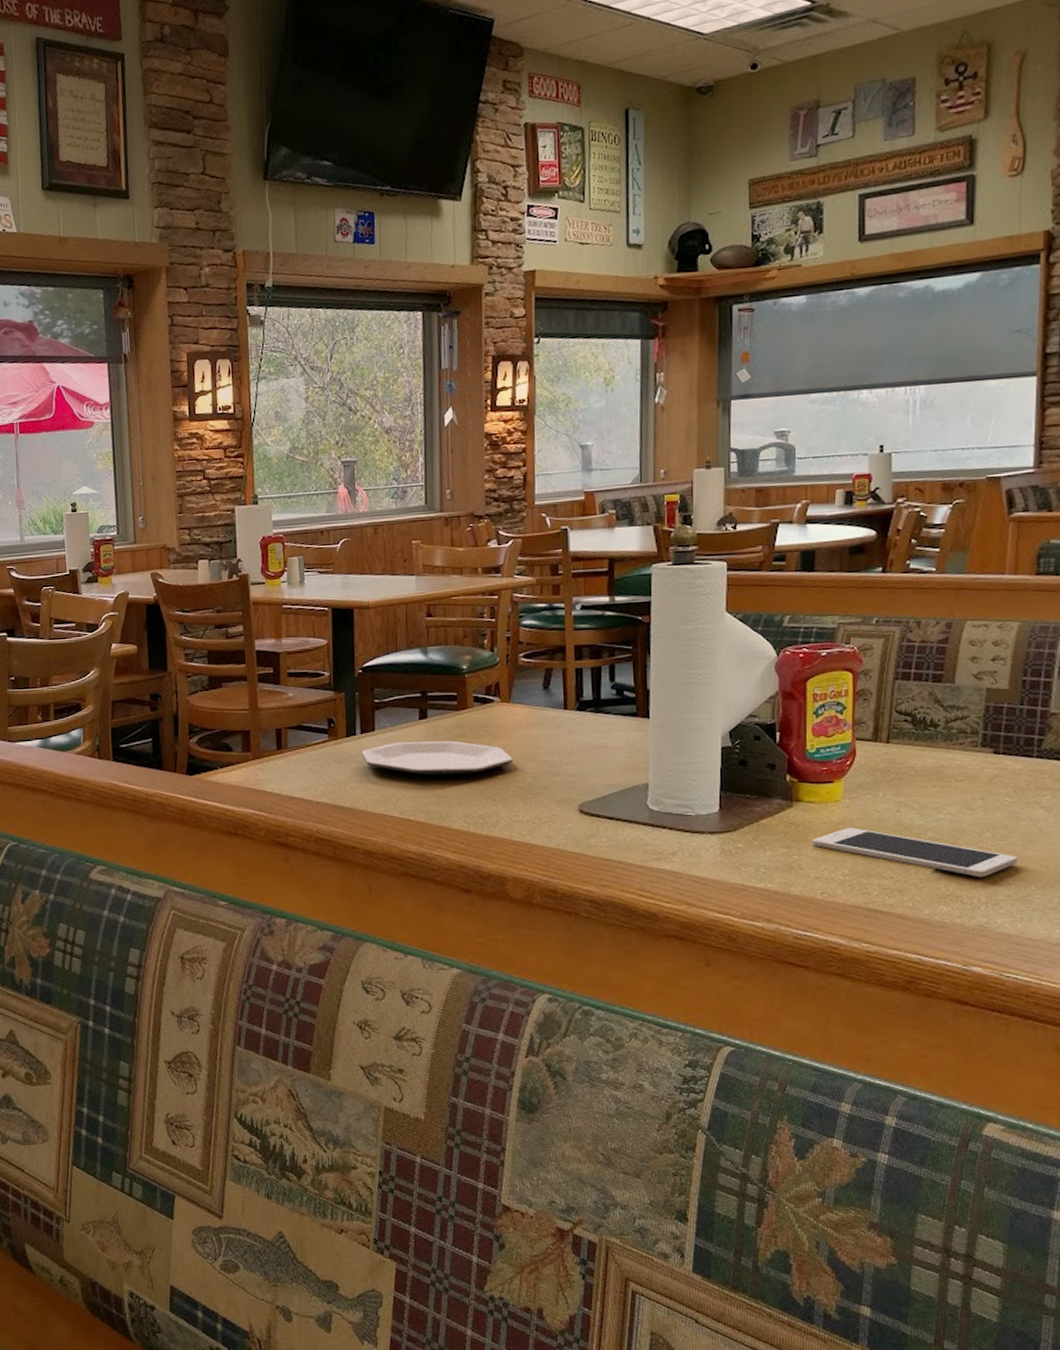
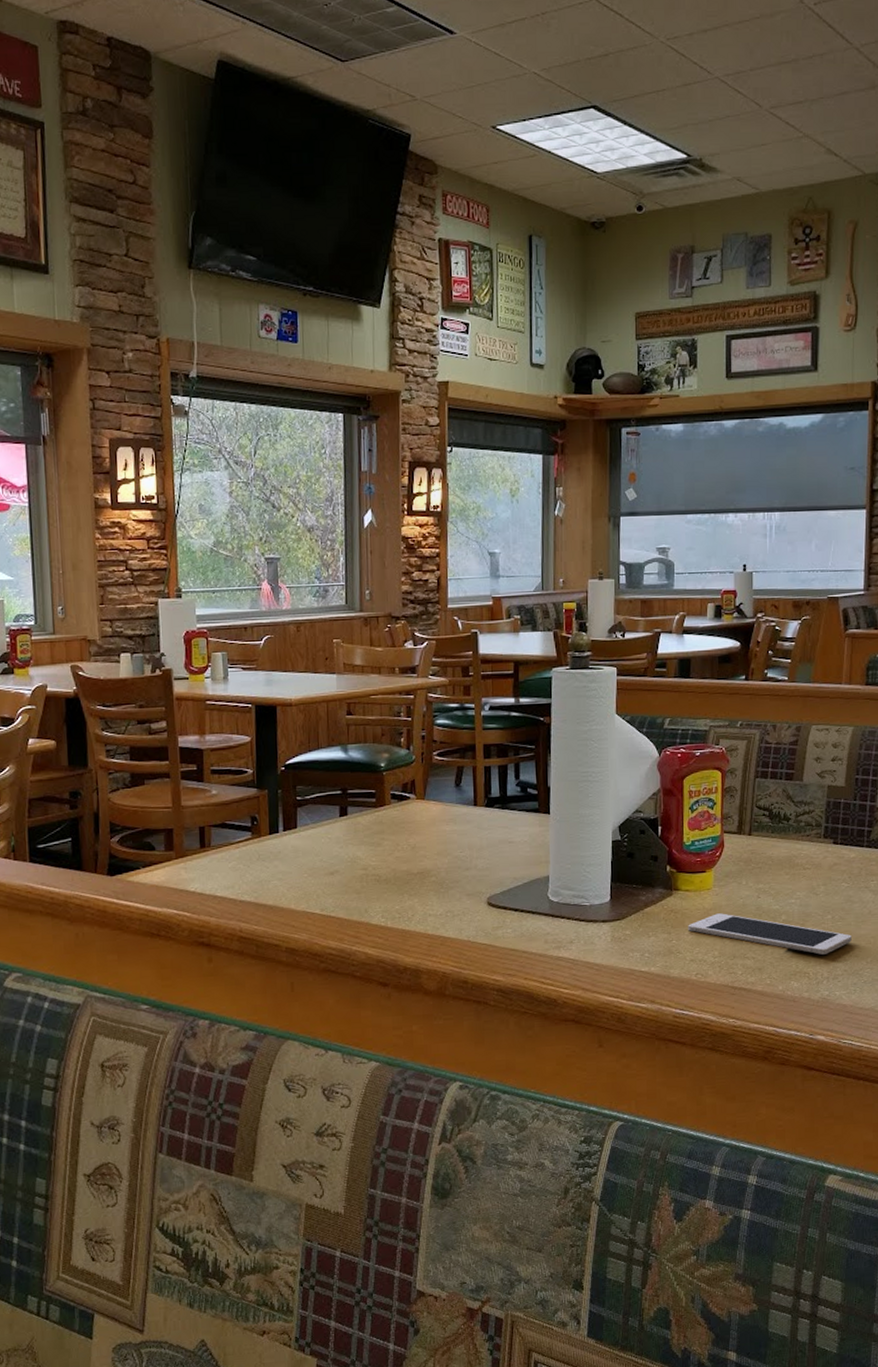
plate: present [361,741,514,776] -> none [283,837,428,872]

